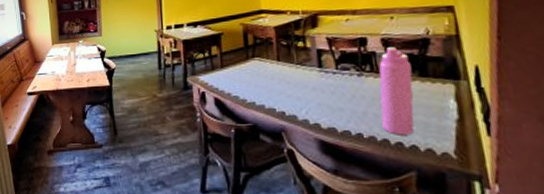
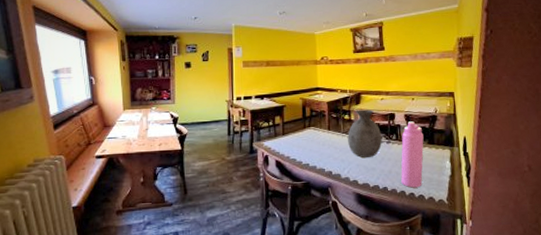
vase: none [303,33,352,96] -> present [348,109,383,158]

